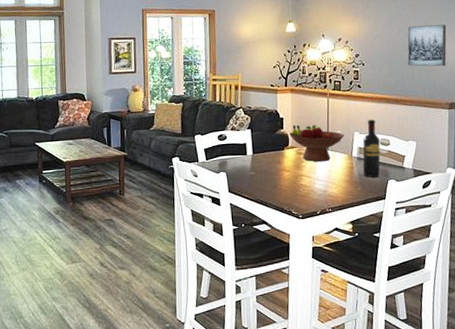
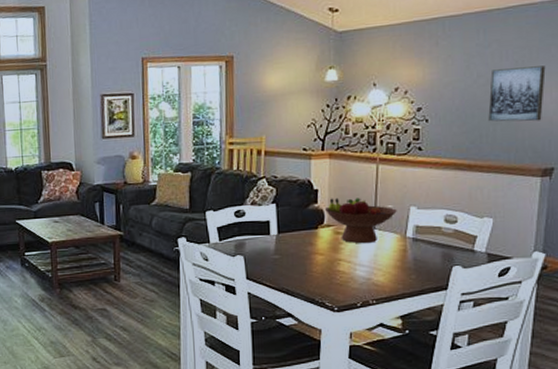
wine bottle: present [362,119,381,178] -> none [419,190,445,263]

